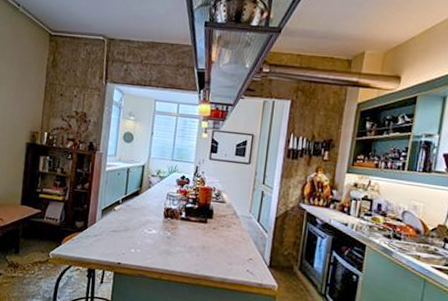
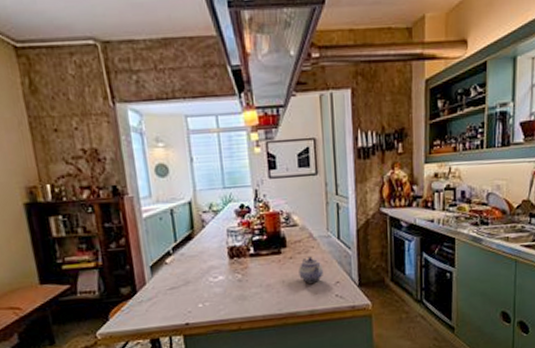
teapot: none [218,231,241,255] -> present [298,256,324,283]

